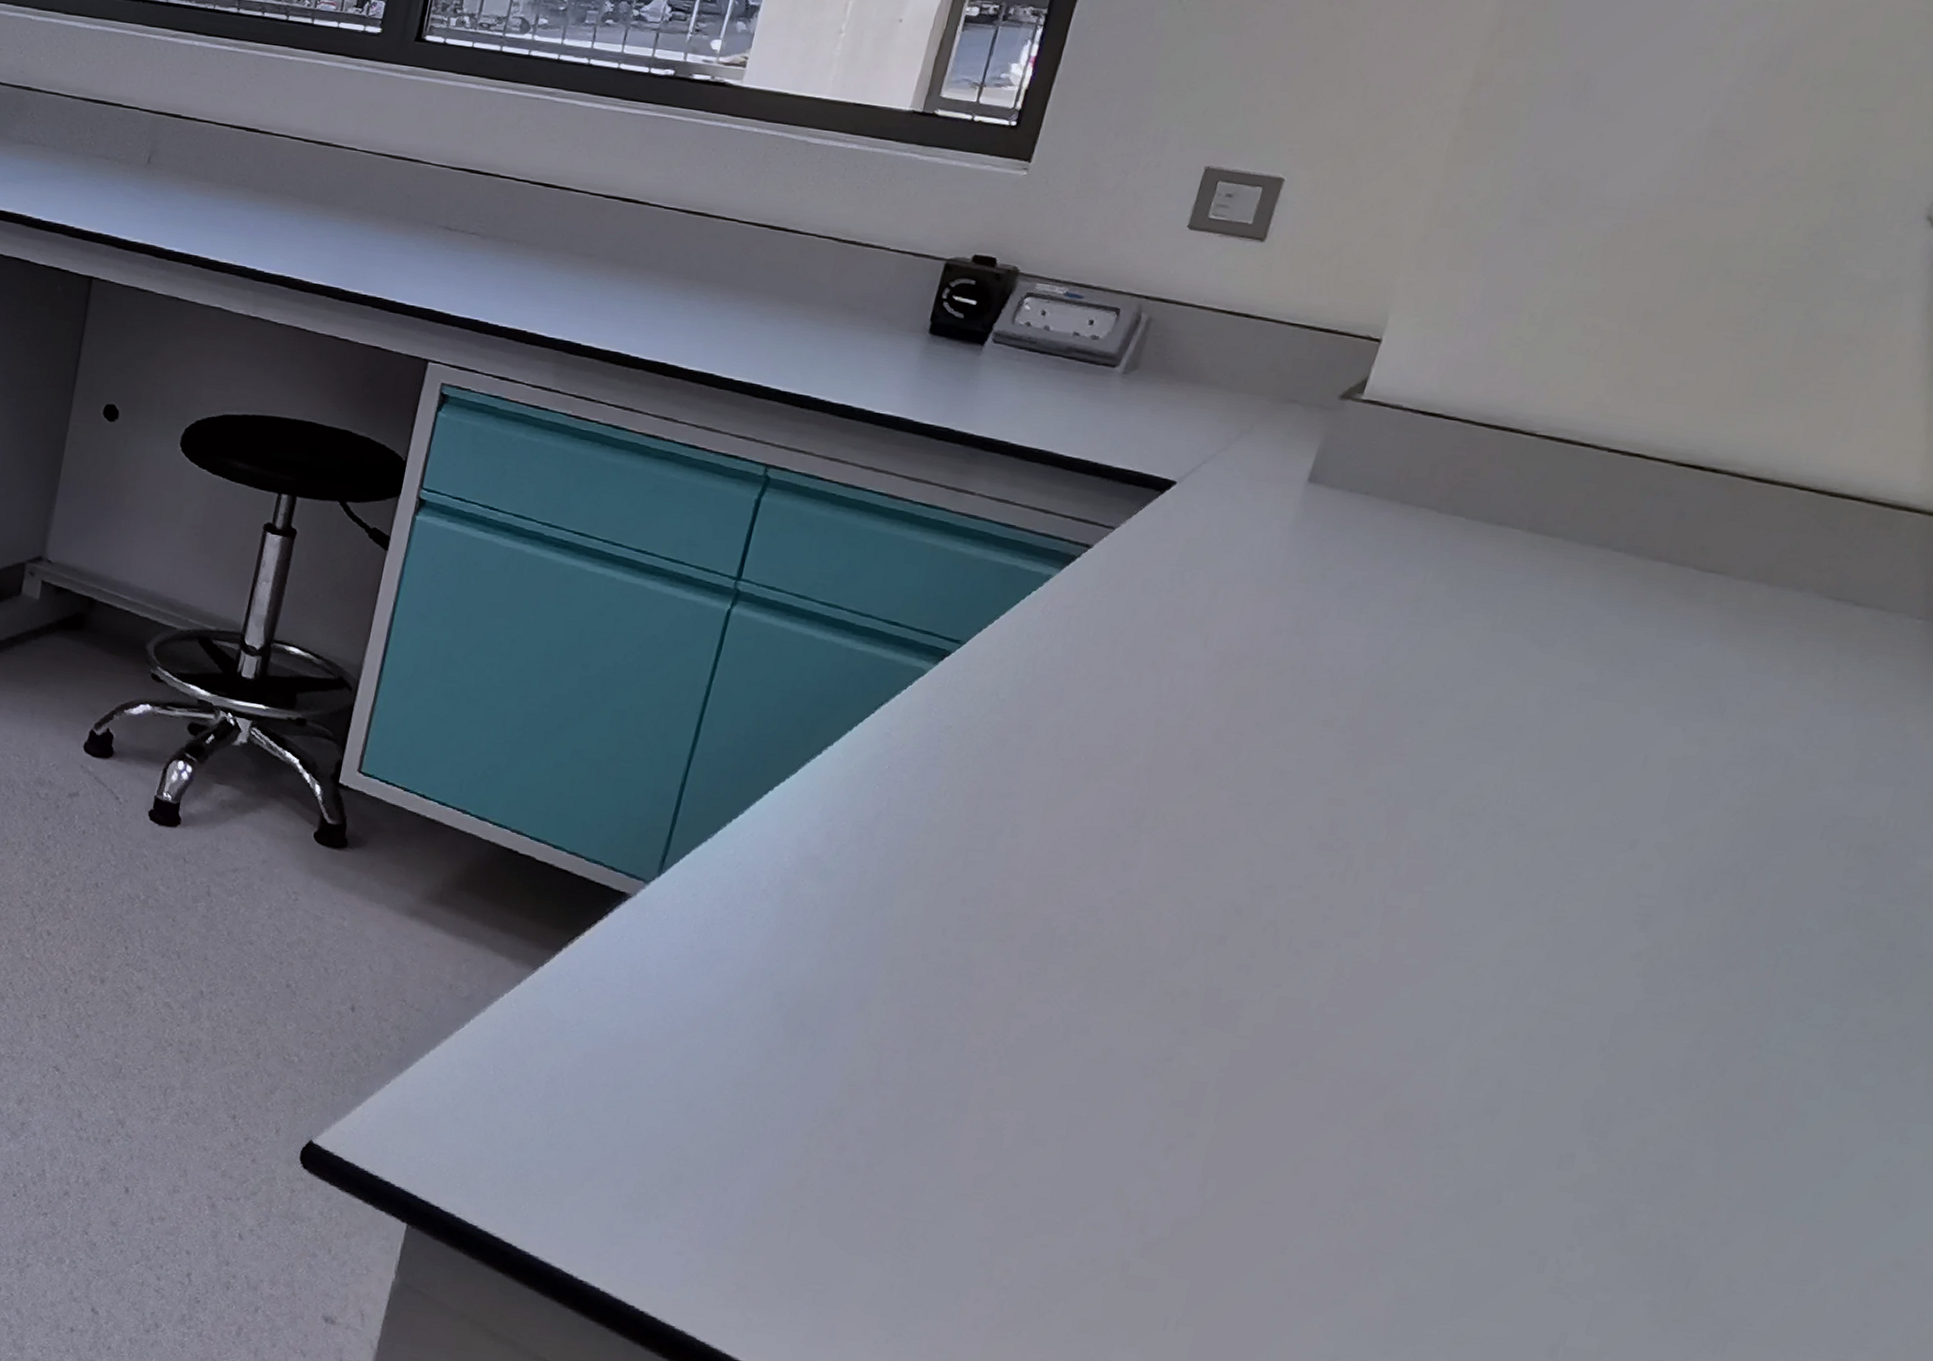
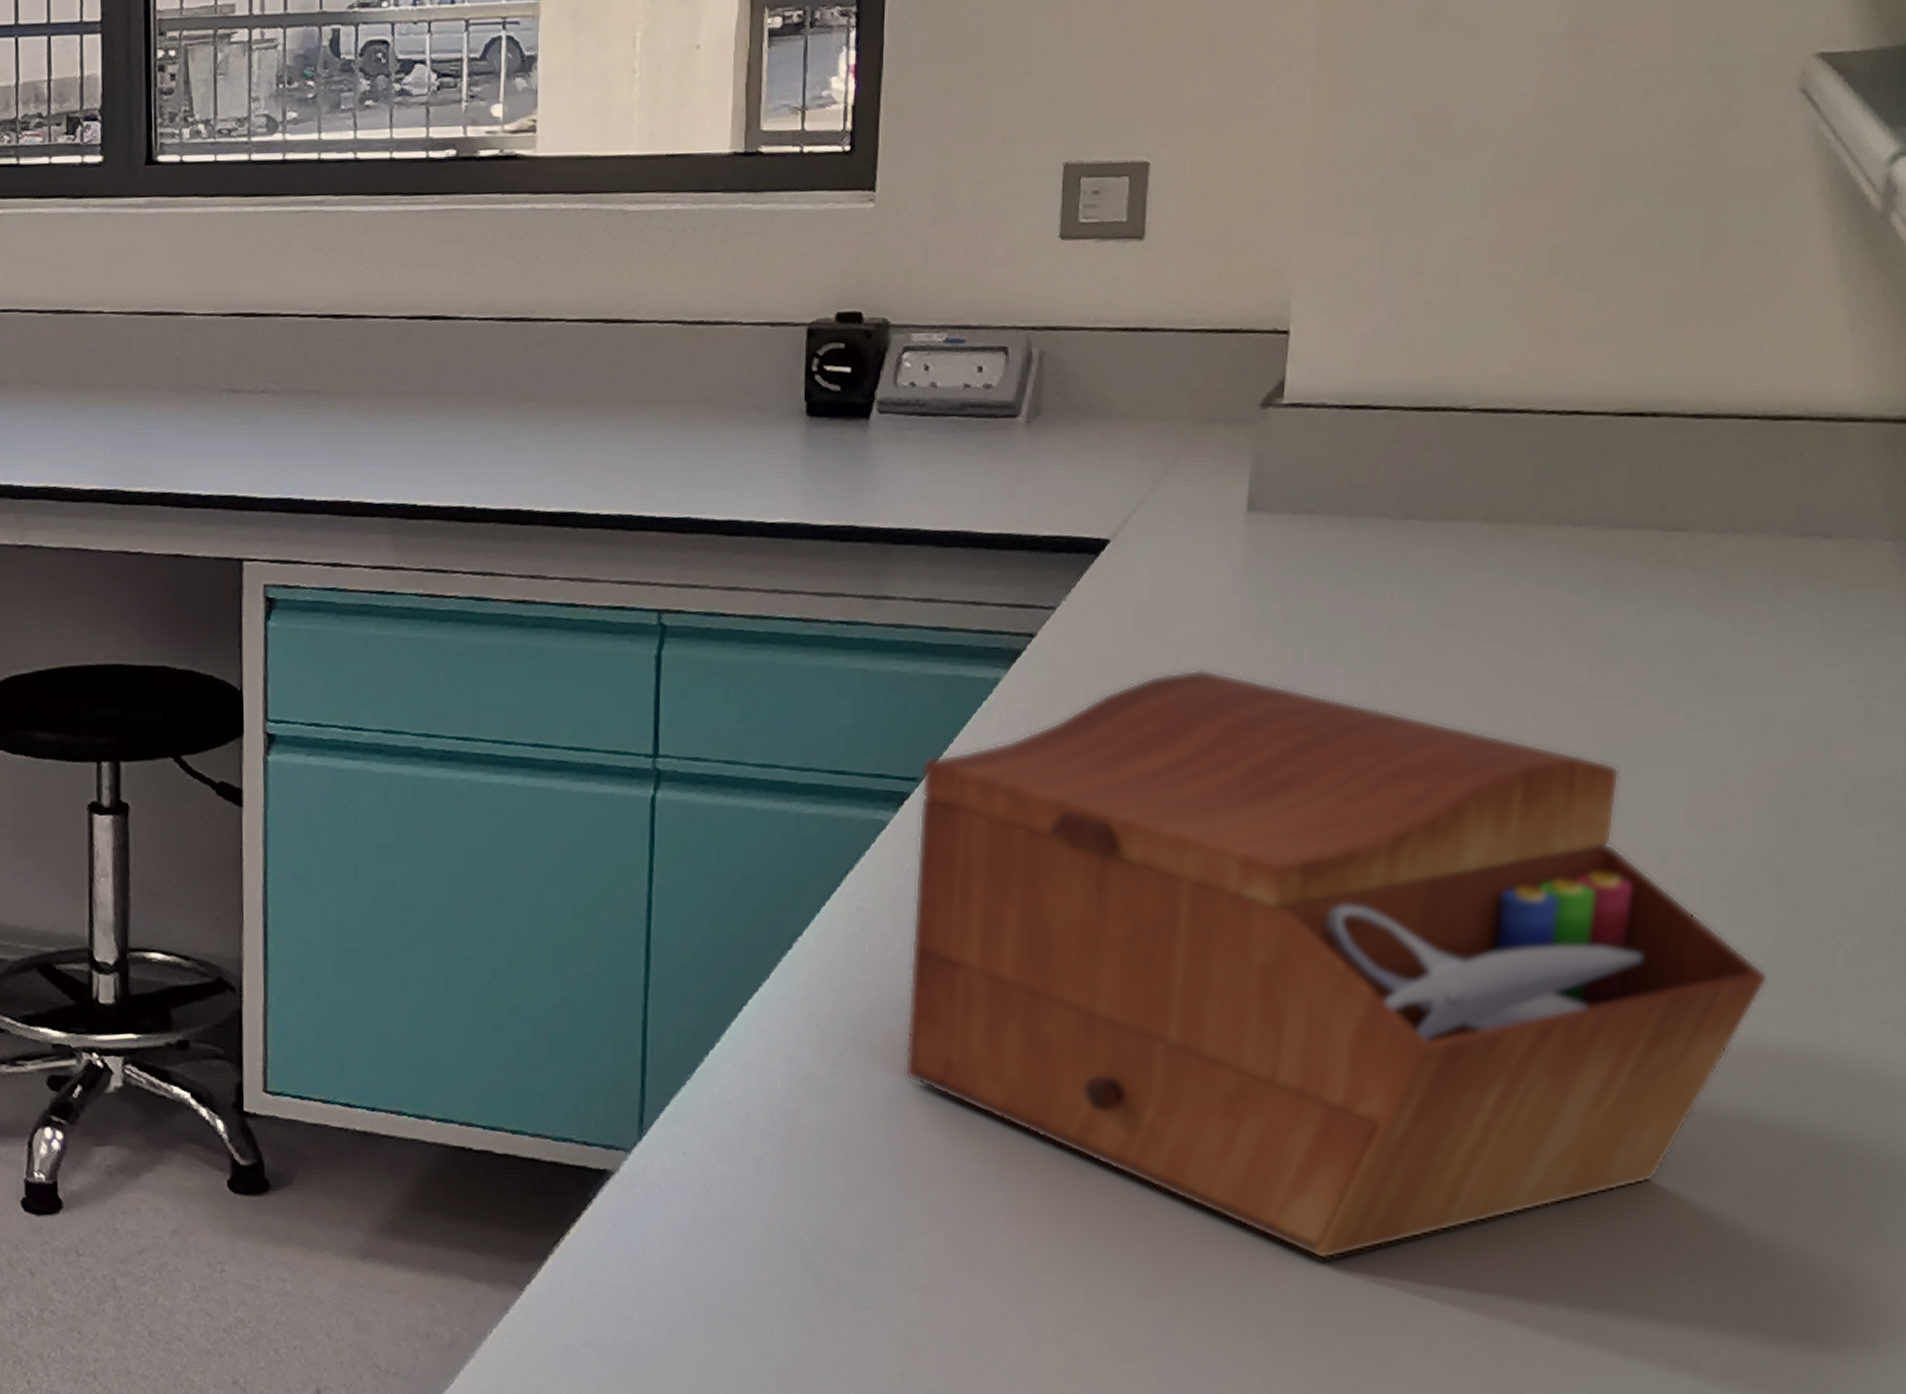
sewing box: none [896,599,1711,1110] -> present [904,668,1768,1260]

